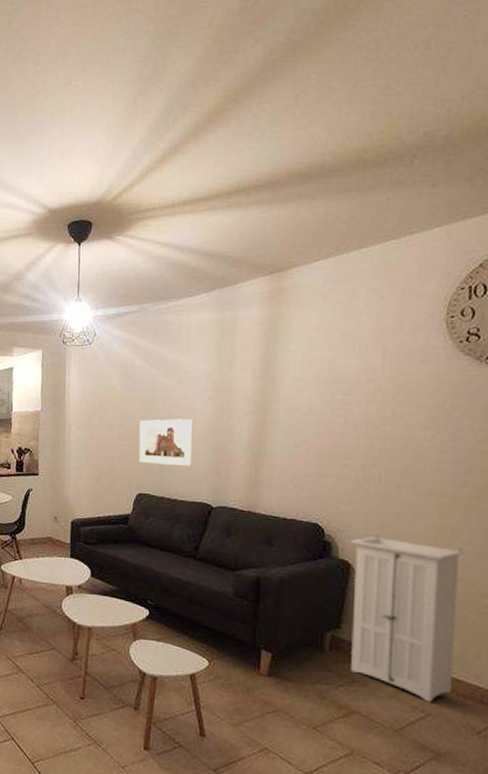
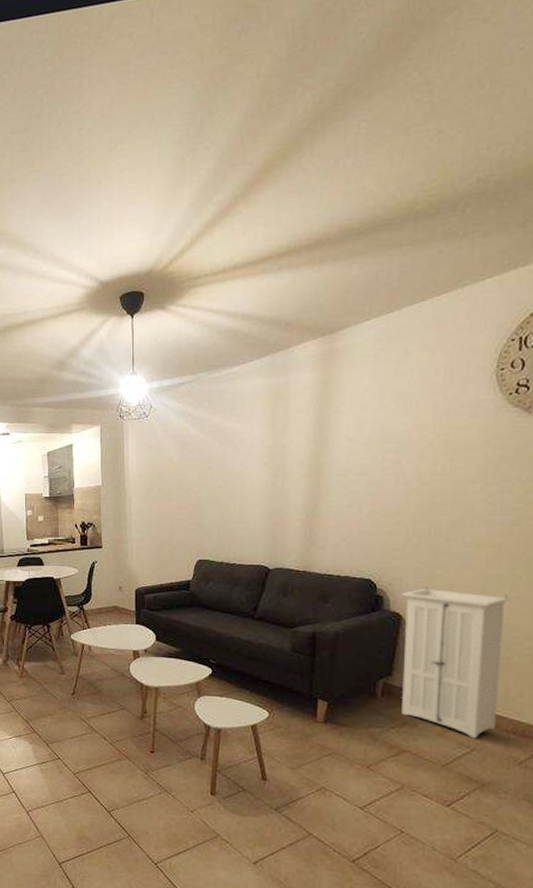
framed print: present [138,419,194,466] -> none [197,485,250,531]

